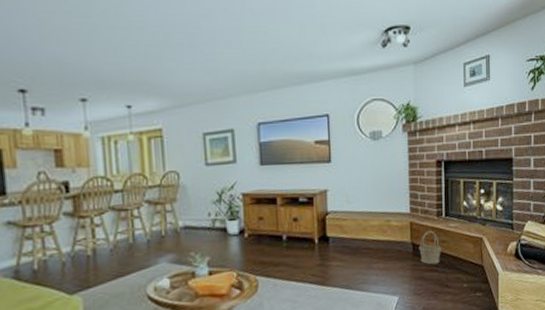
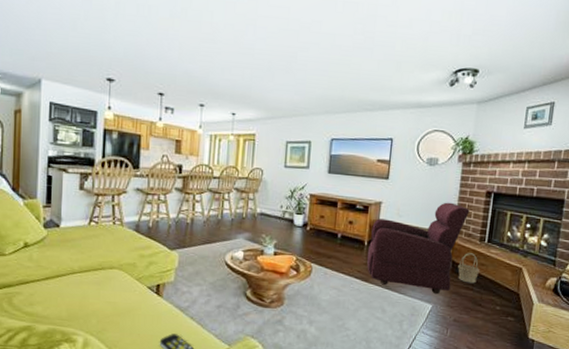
armchair: none [319,178,422,285] -> present [366,202,470,295]

